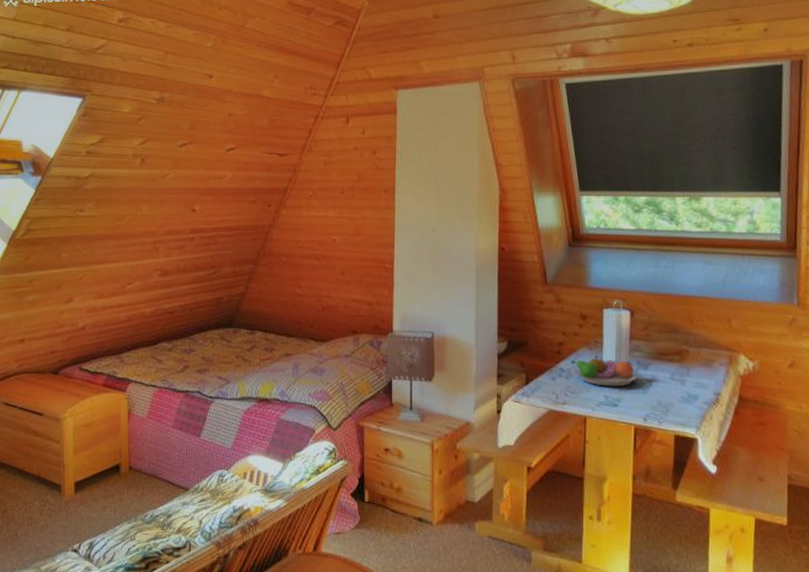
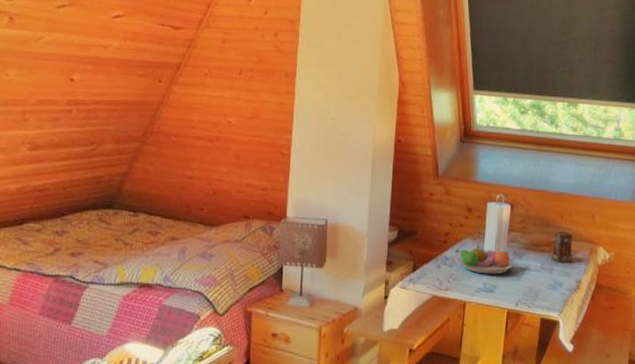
mug: none [681,337,708,372] -> present [550,231,573,262]

